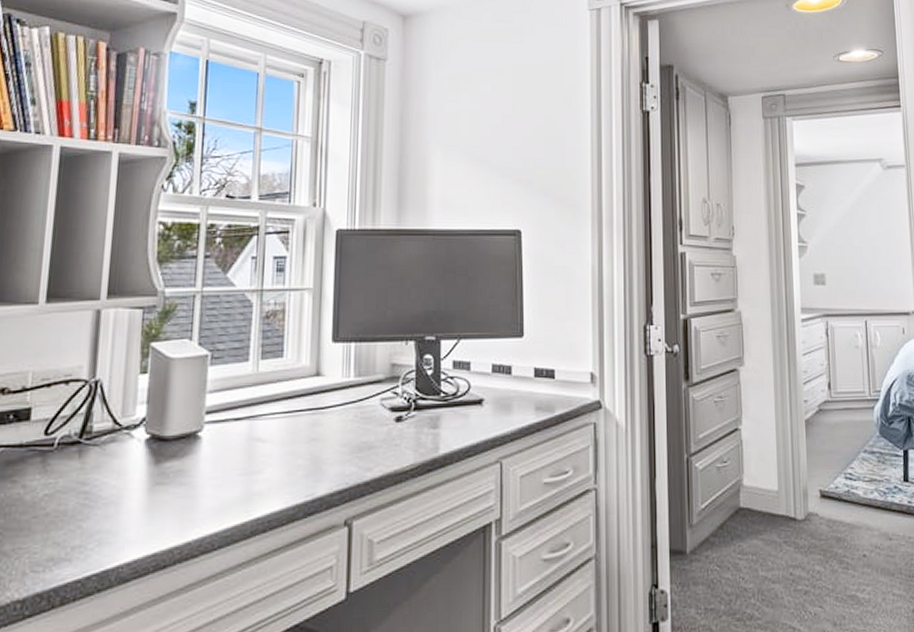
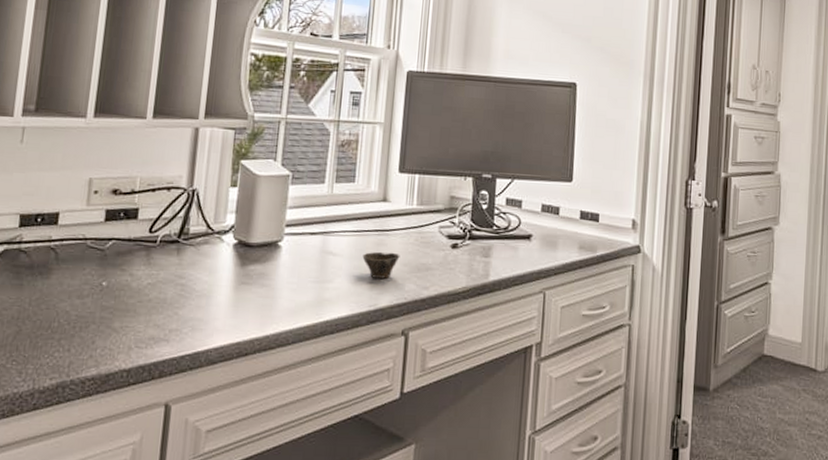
cup: none [295,432,338,464] -> present [362,251,400,279]

